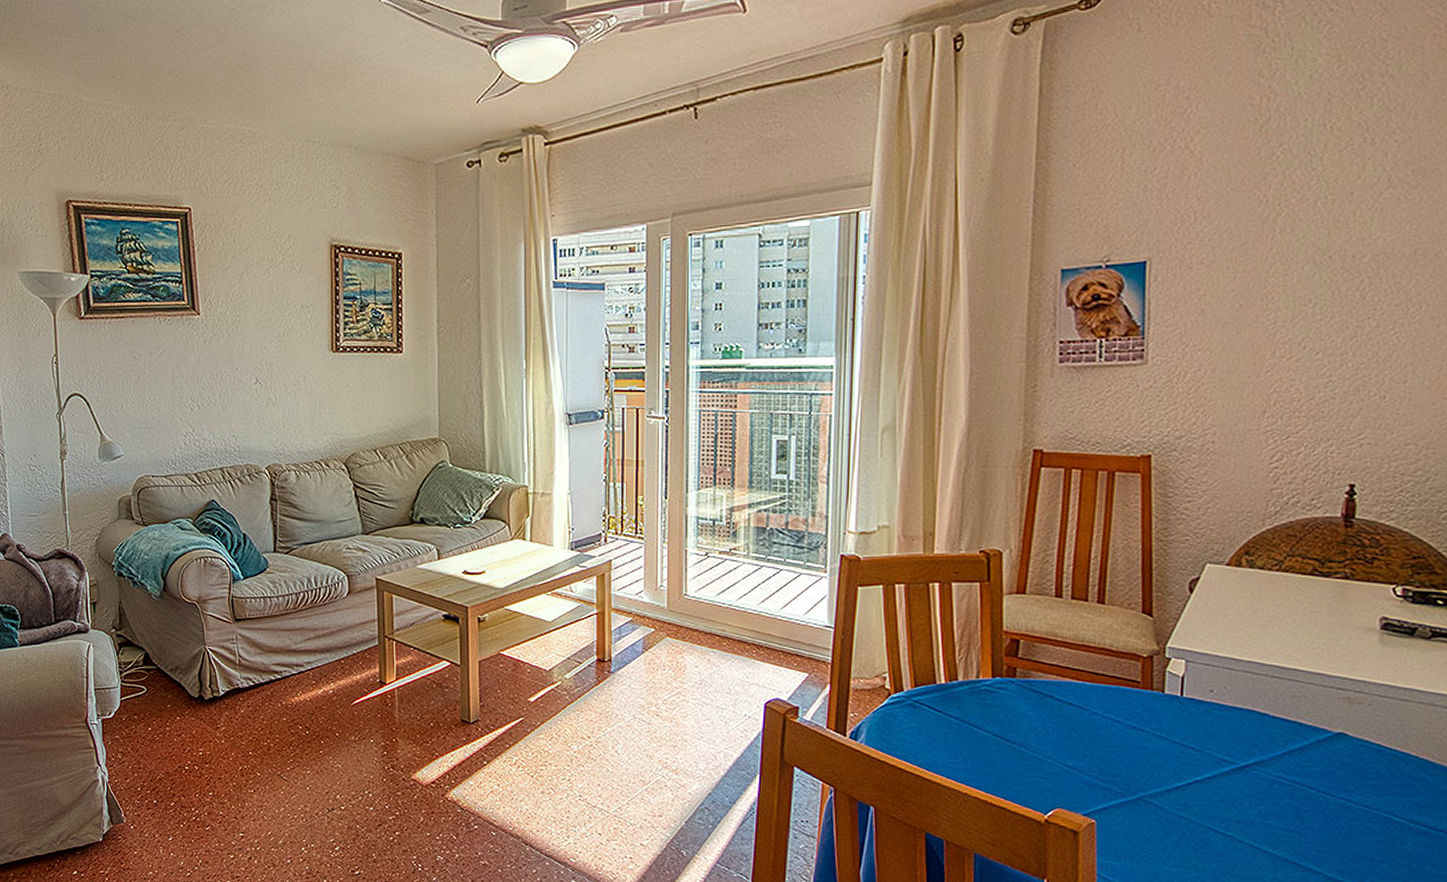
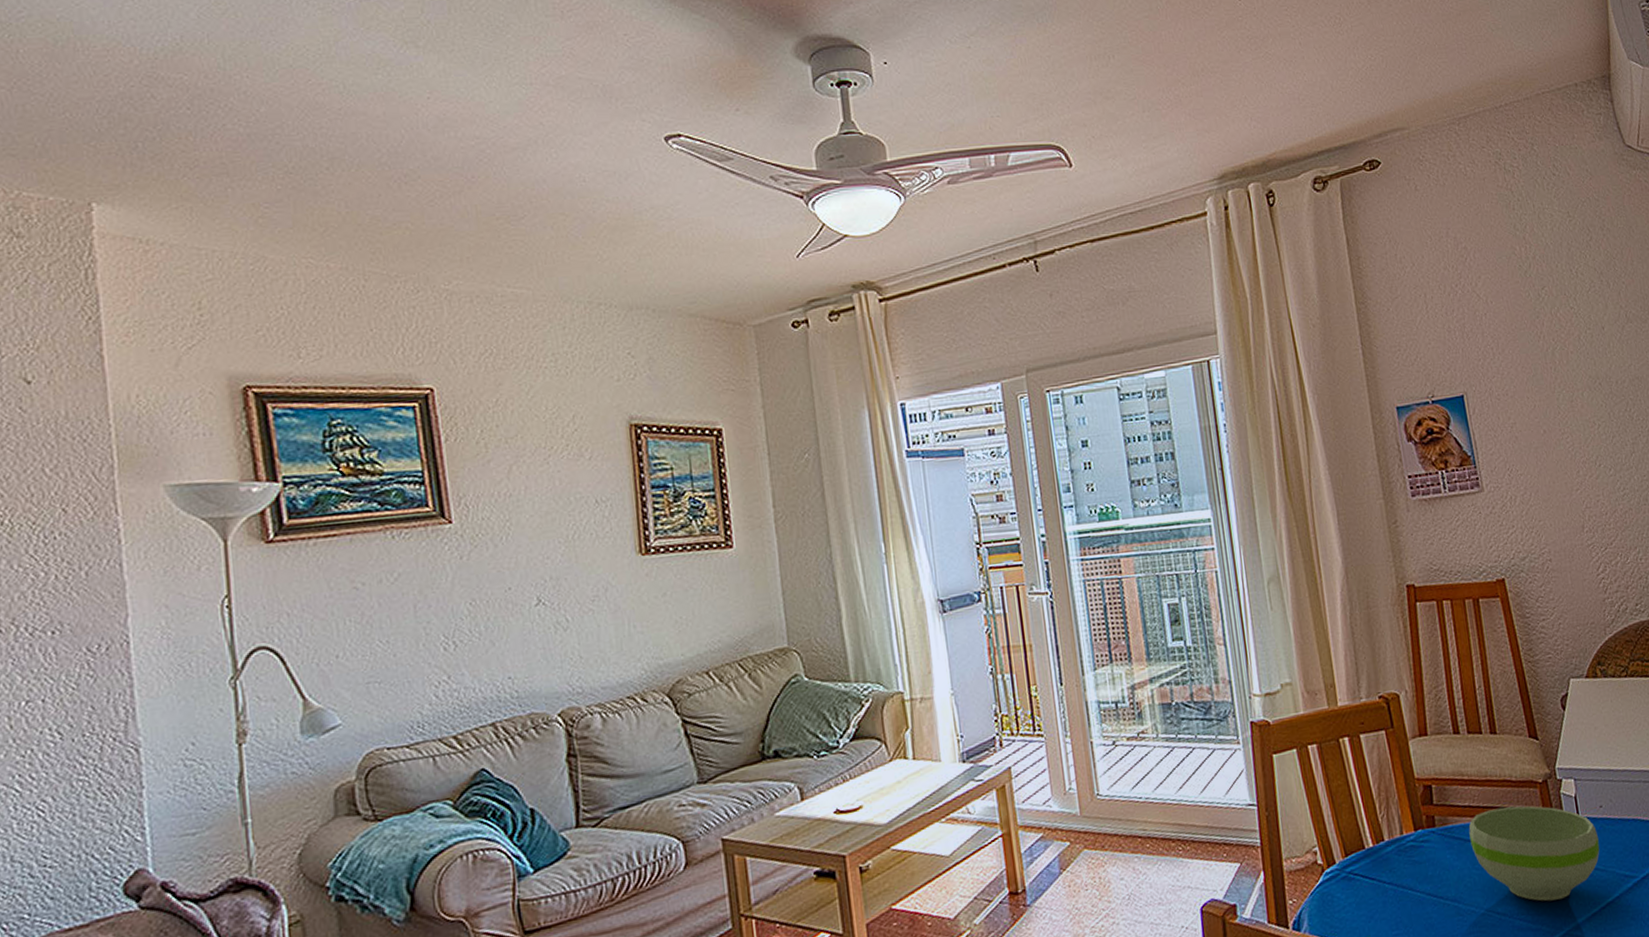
bowl: none [1051,672,1201,767] -> present [1468,805,1600,902]

